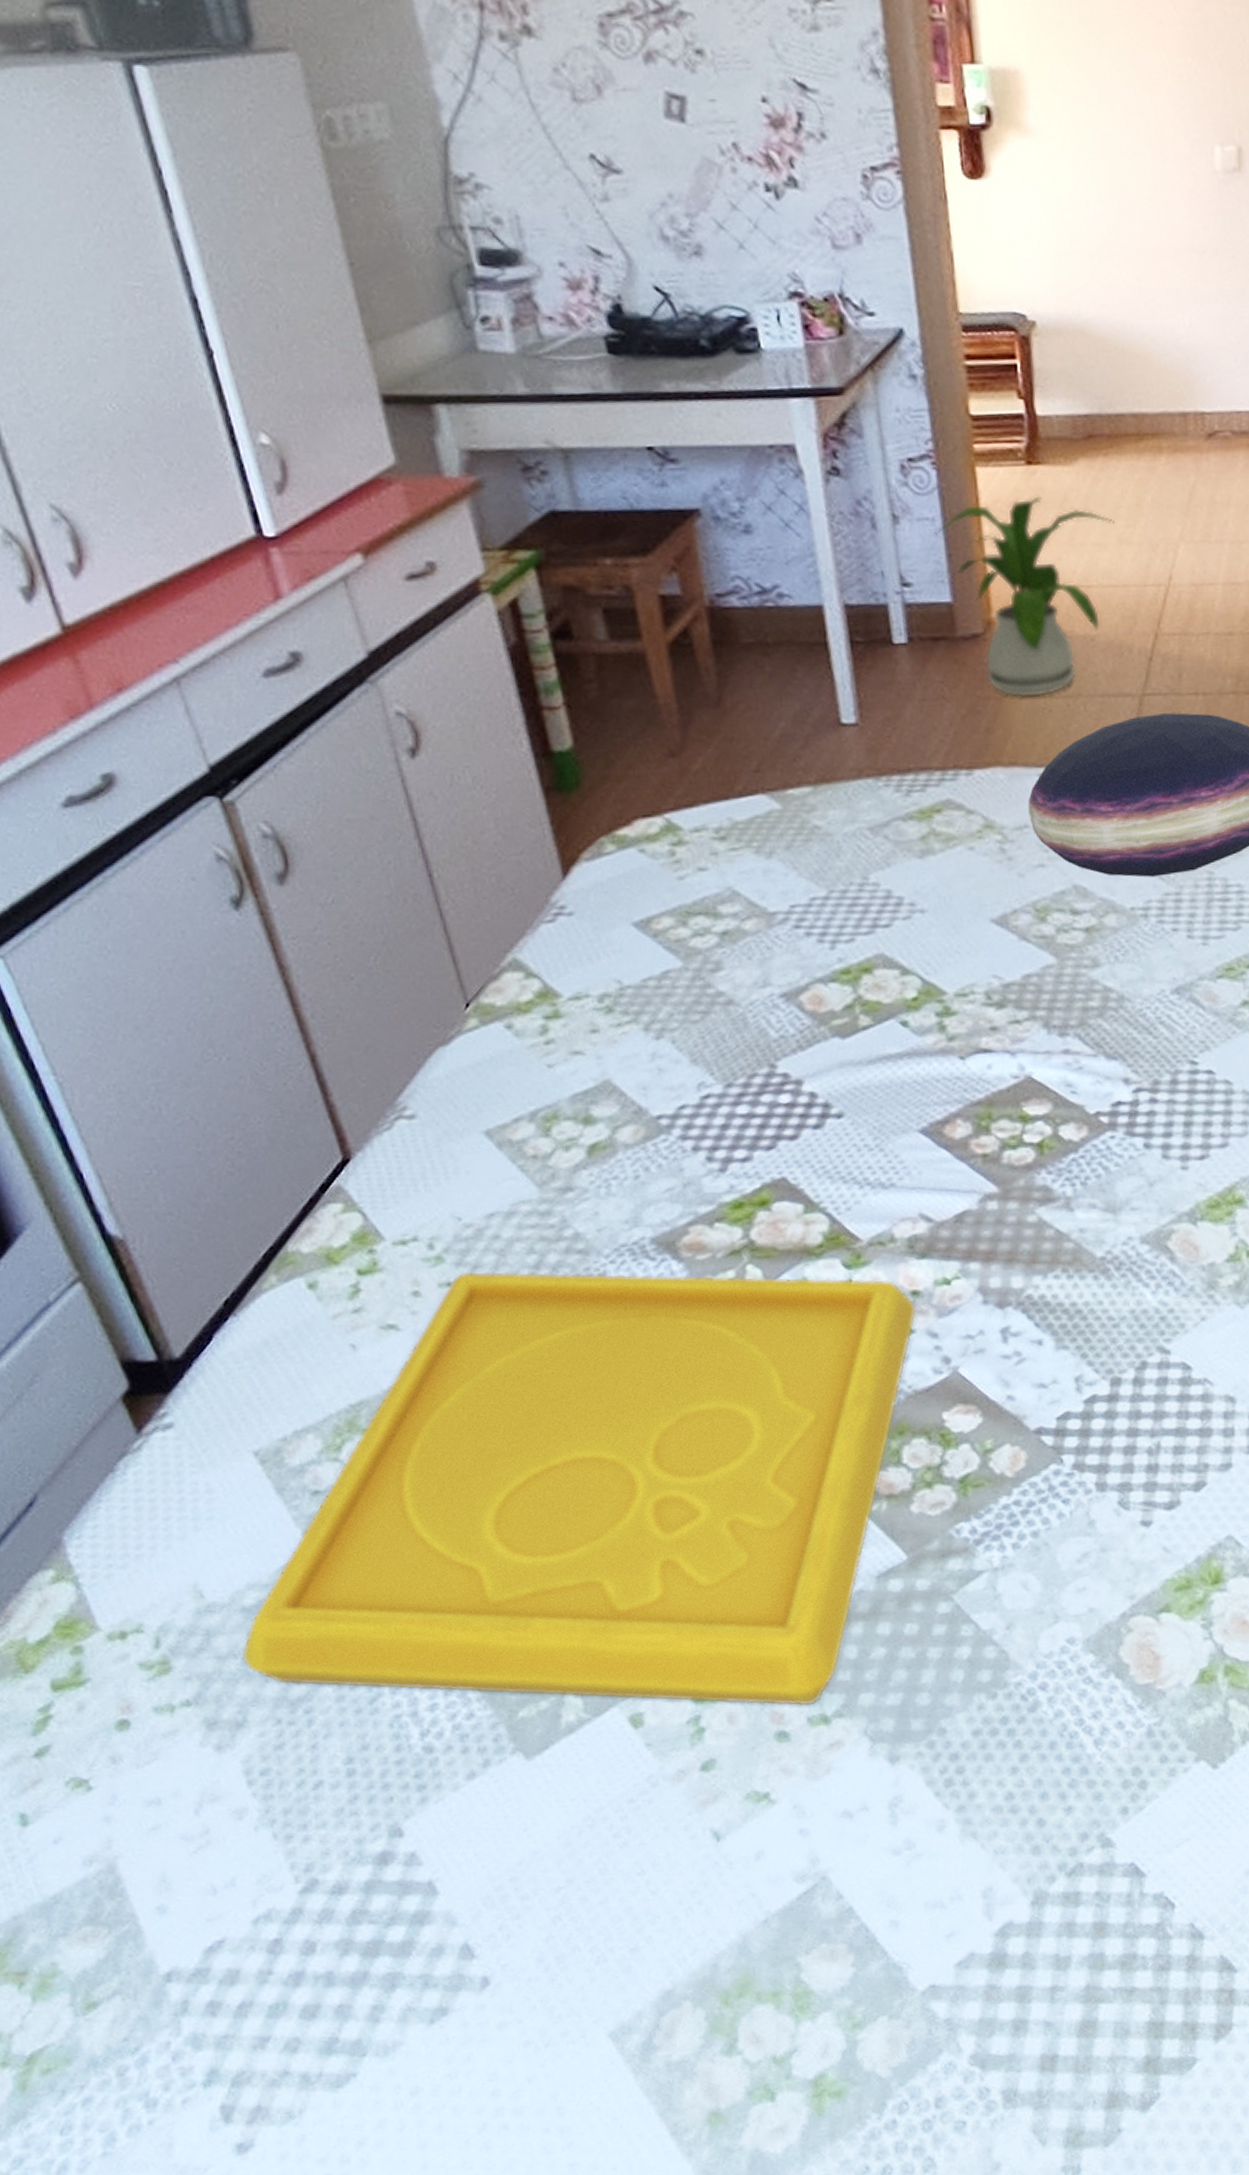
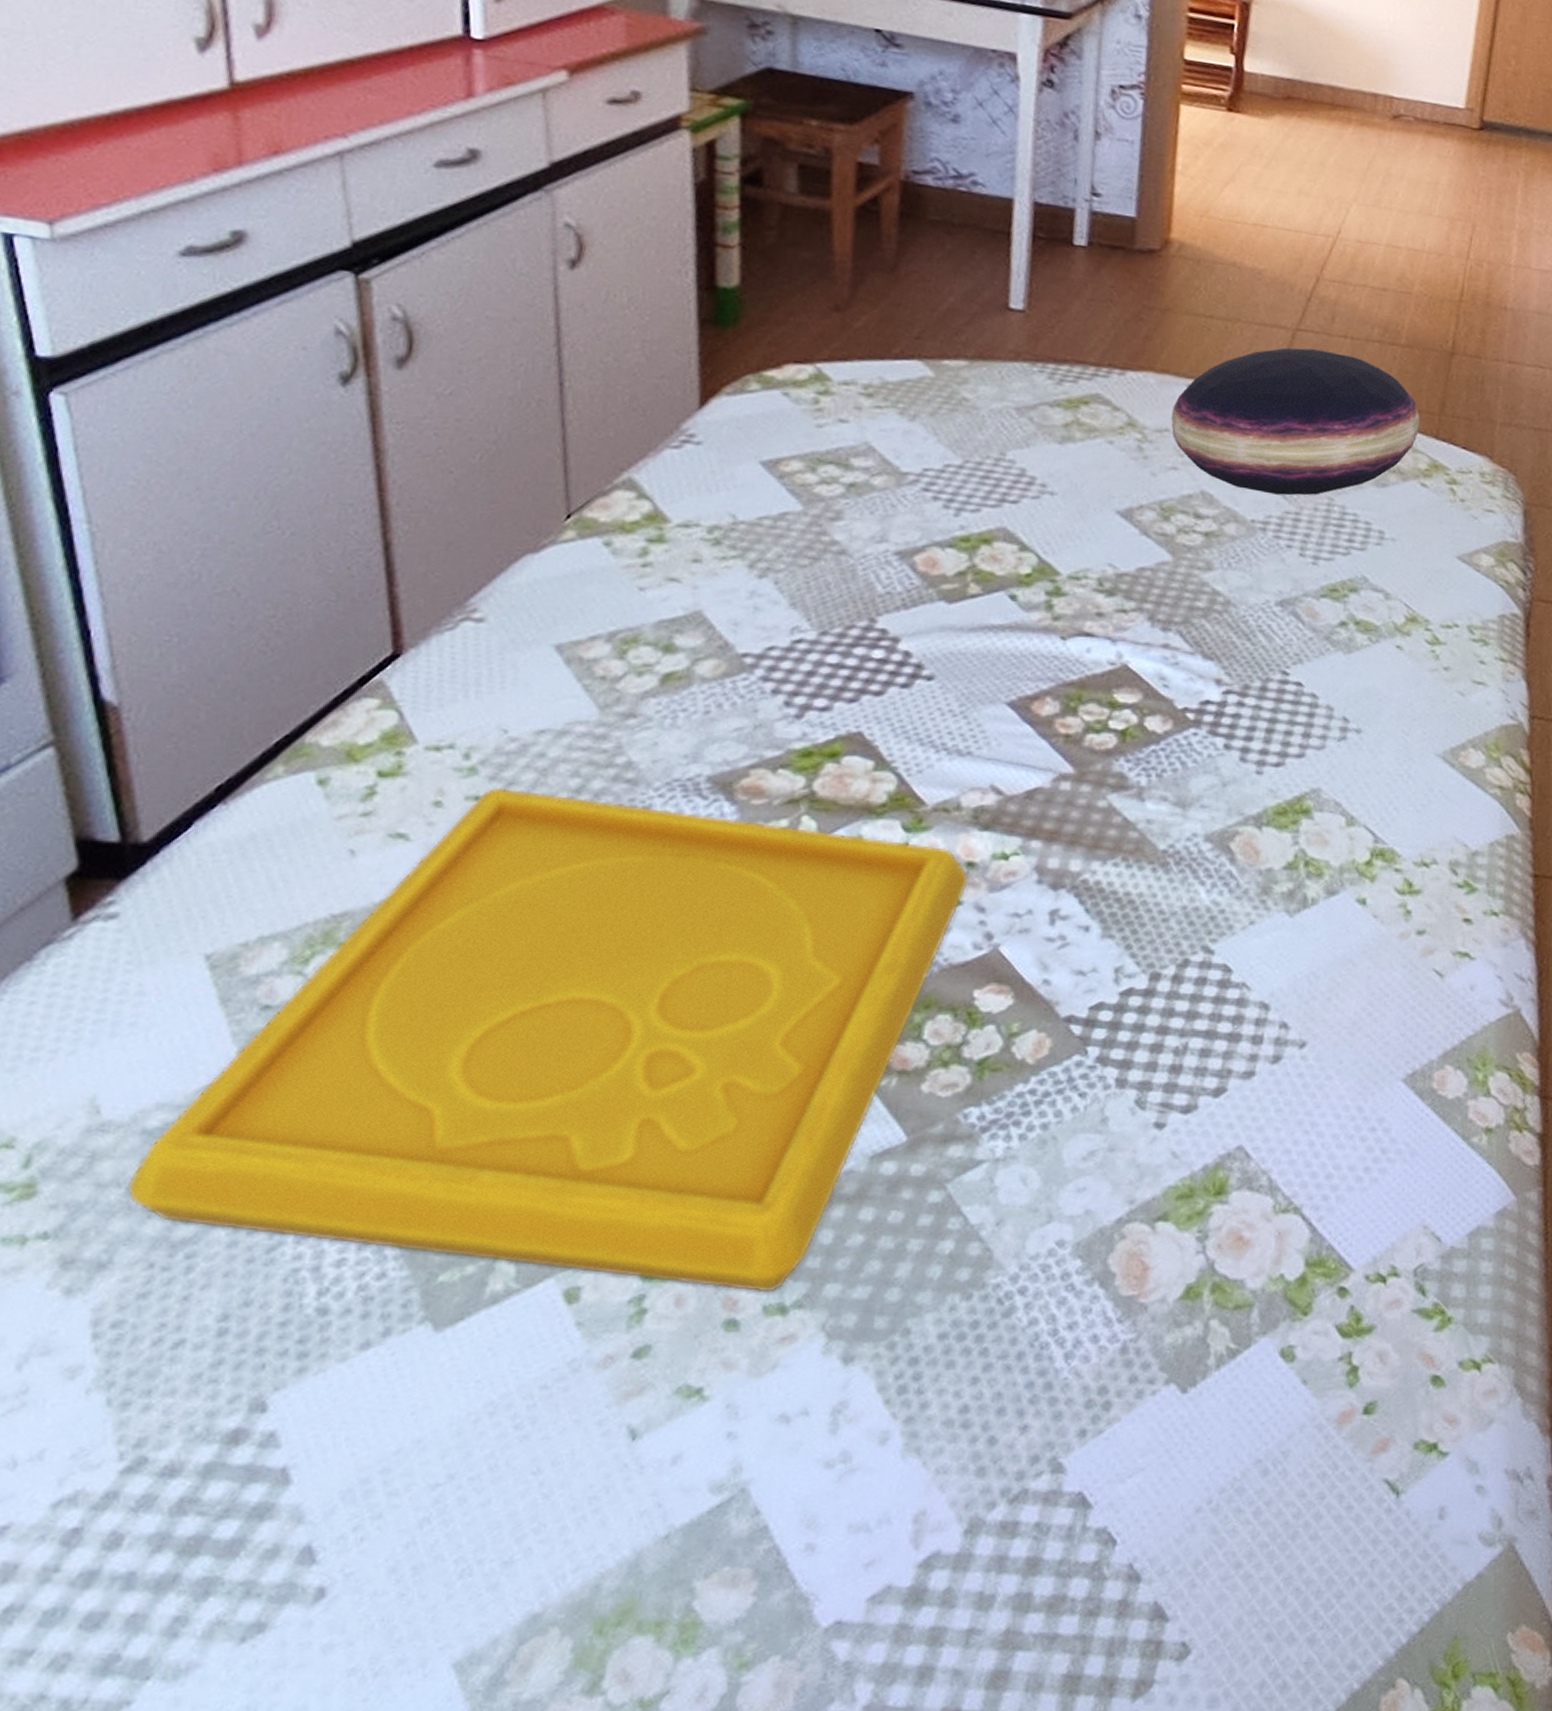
house plant: present [934,496,1115,697] -> none [1131,136,1298,315]

